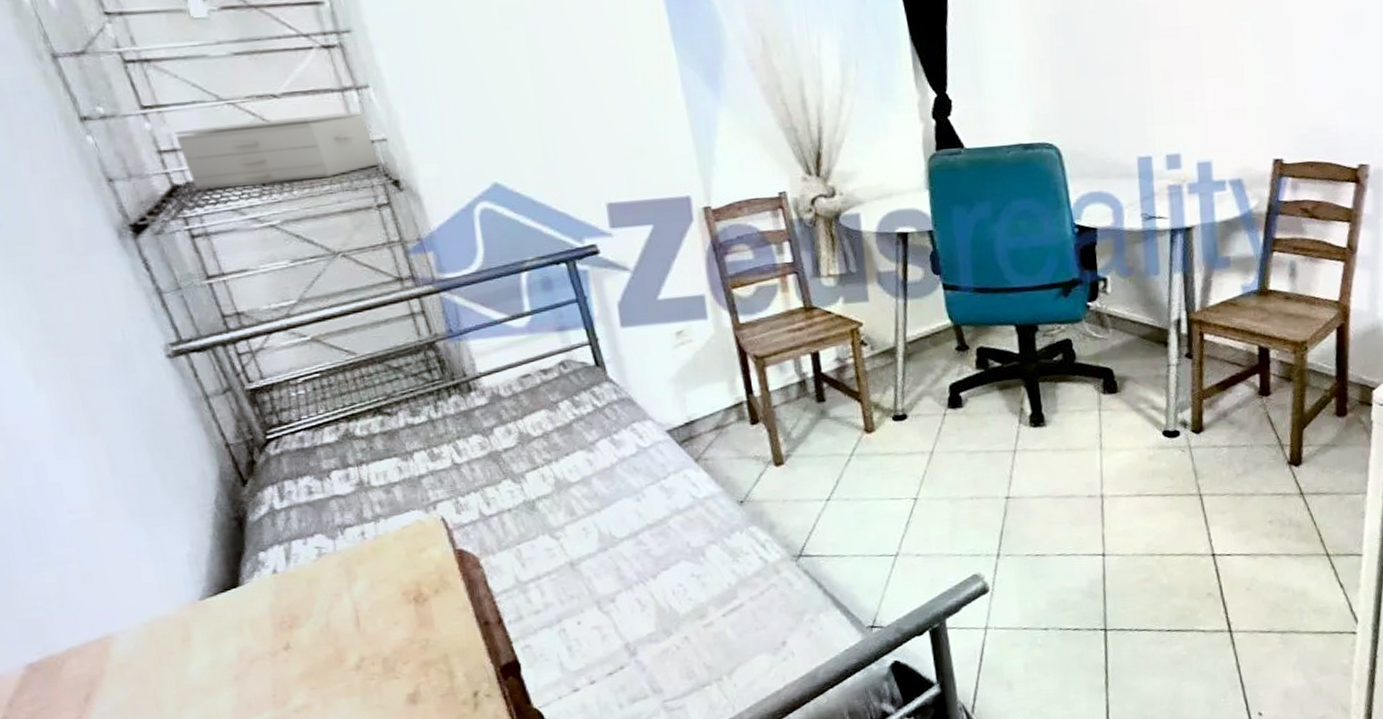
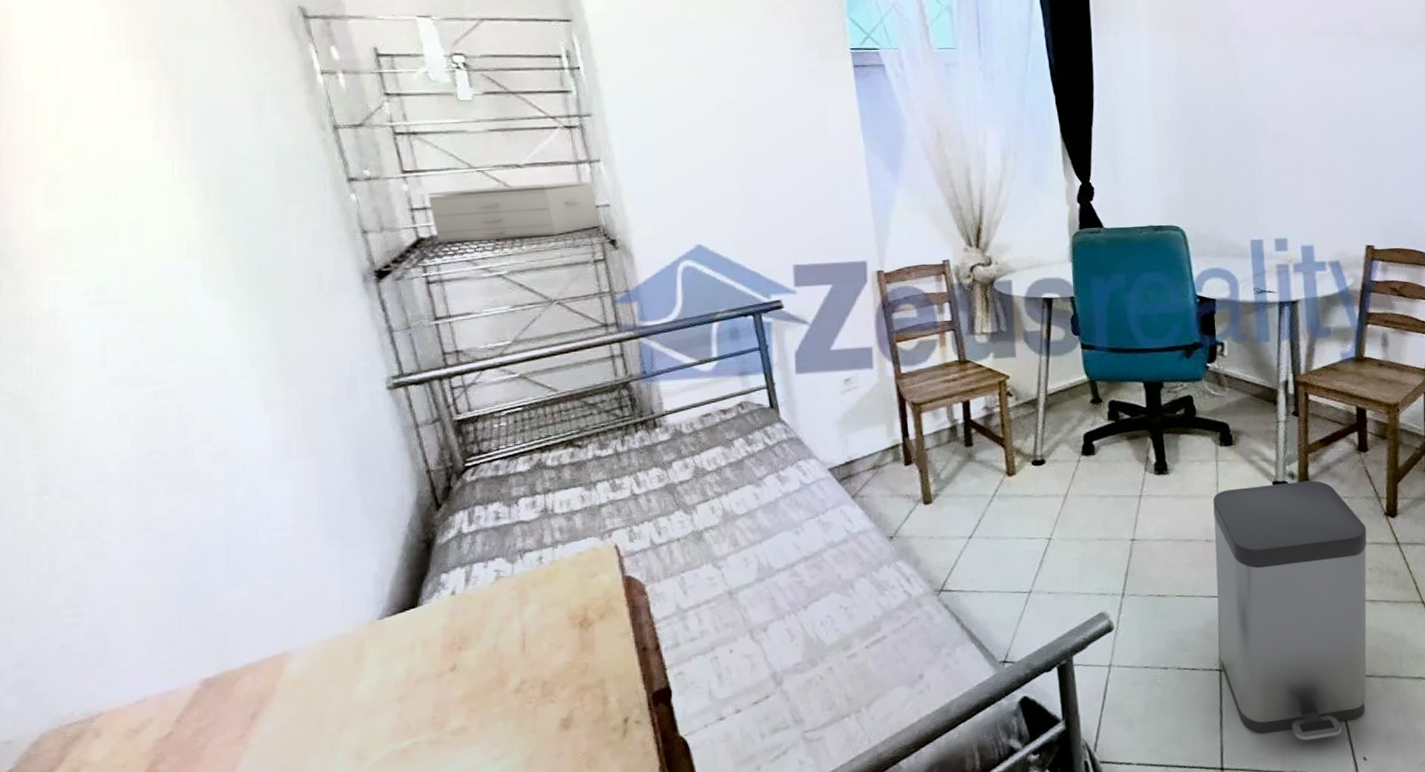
pedal bin: none [1096,428,1268,698] -> present [1213,480,1367,741]

